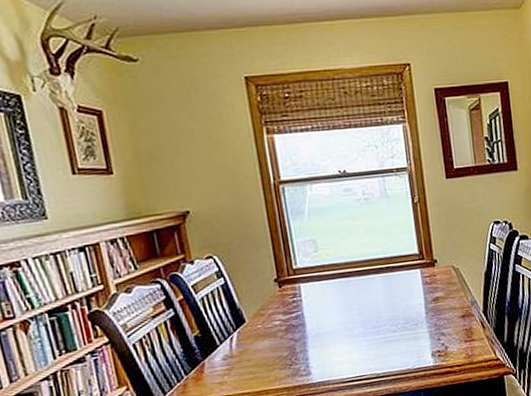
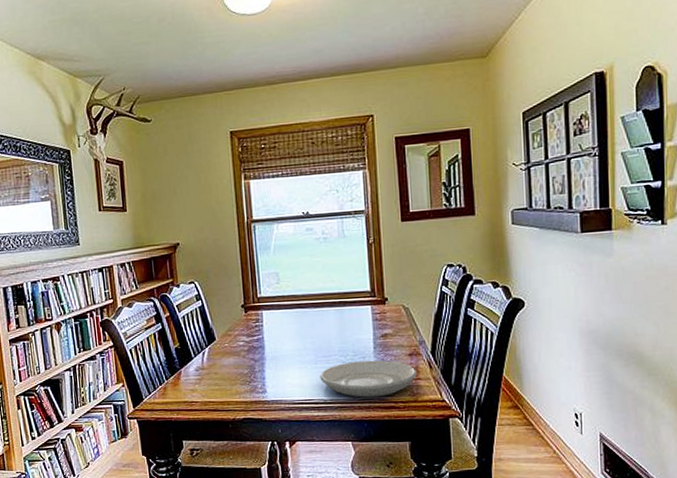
plate: none [370,324,470,368] -> present [320,360,417,398]

